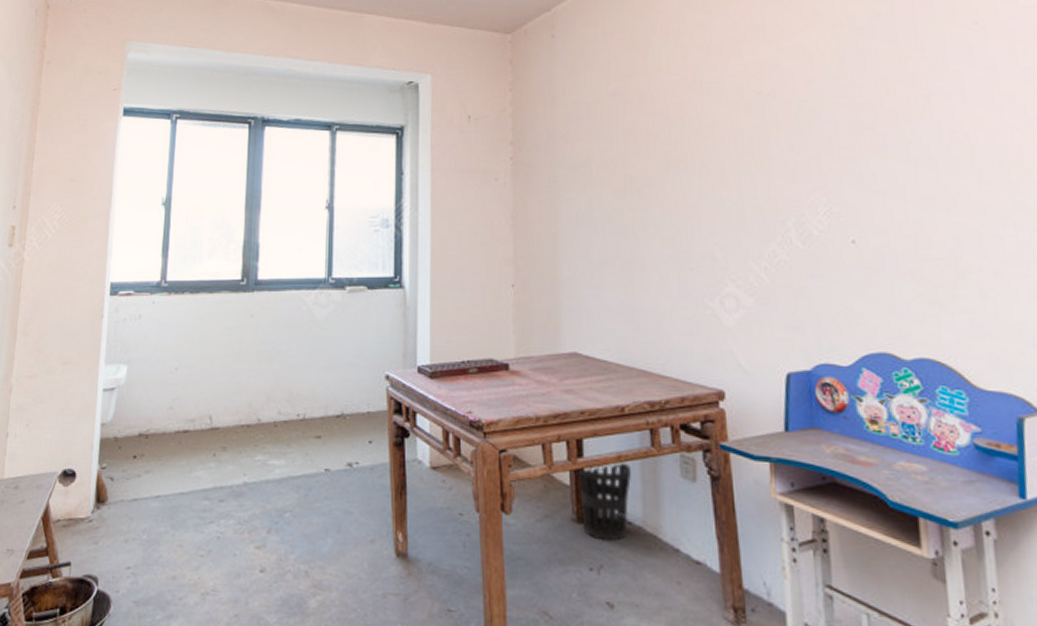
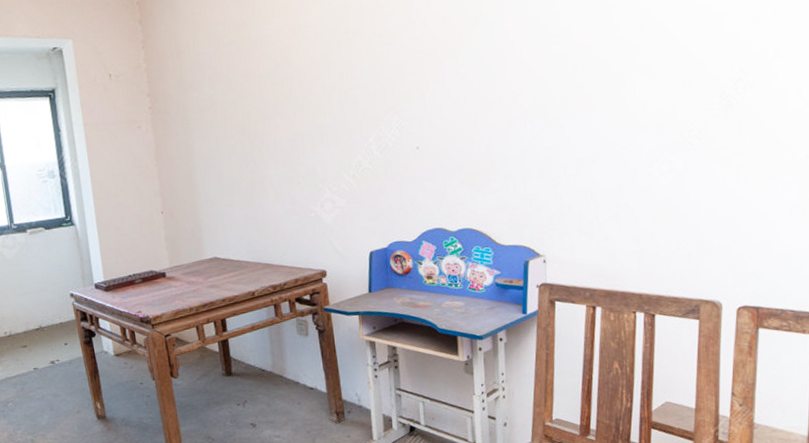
wastebasket: present [577,461,631,541] -> none [224,329,263,385]

